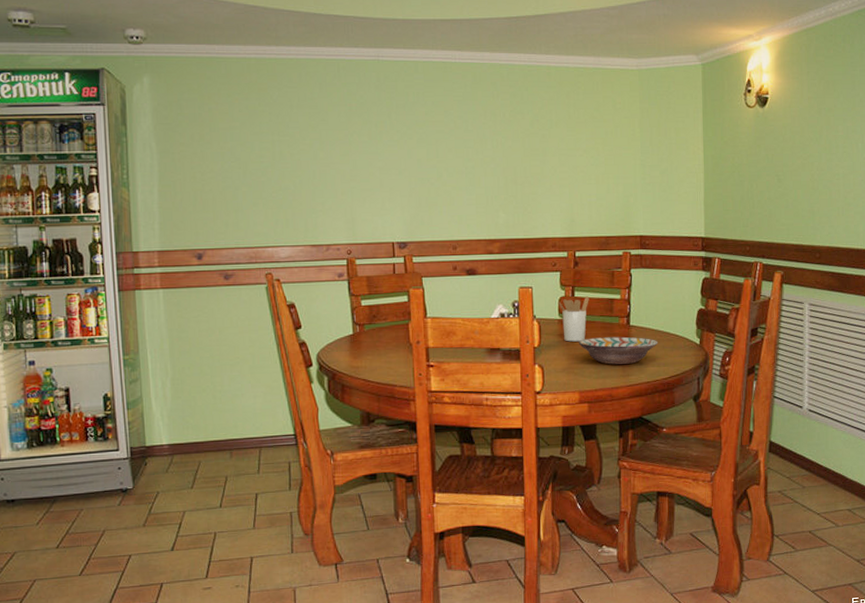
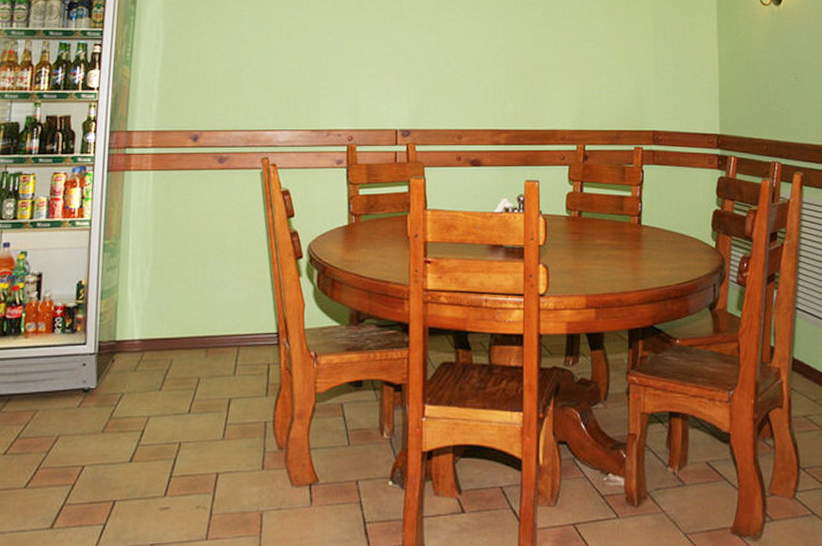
utensil holder: present [557,296,589,342] -> none [565,192,599,241]
decorative bowl: present [578,336,657,365] -> none [586,237,670,267]

